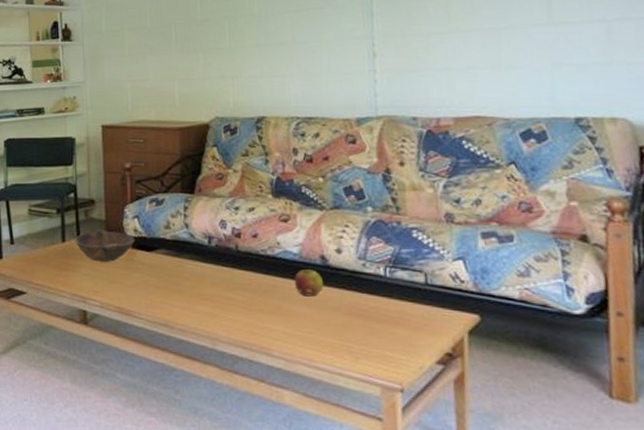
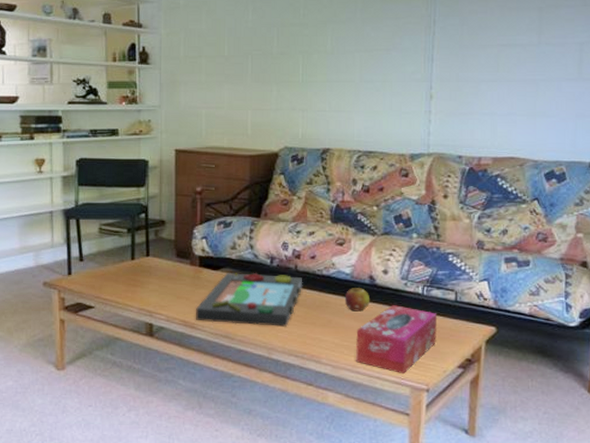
bowl: present [75,229,135,262] -> none [144,249,202,279]
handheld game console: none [131,254,246,314] -> present [196,273,303,327]
tissue box: none [310,289,407,370] -> present [356,305,436,373]

